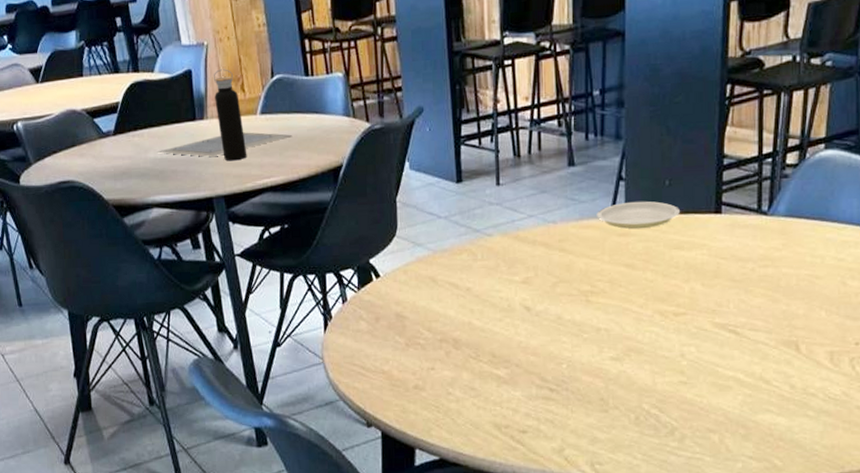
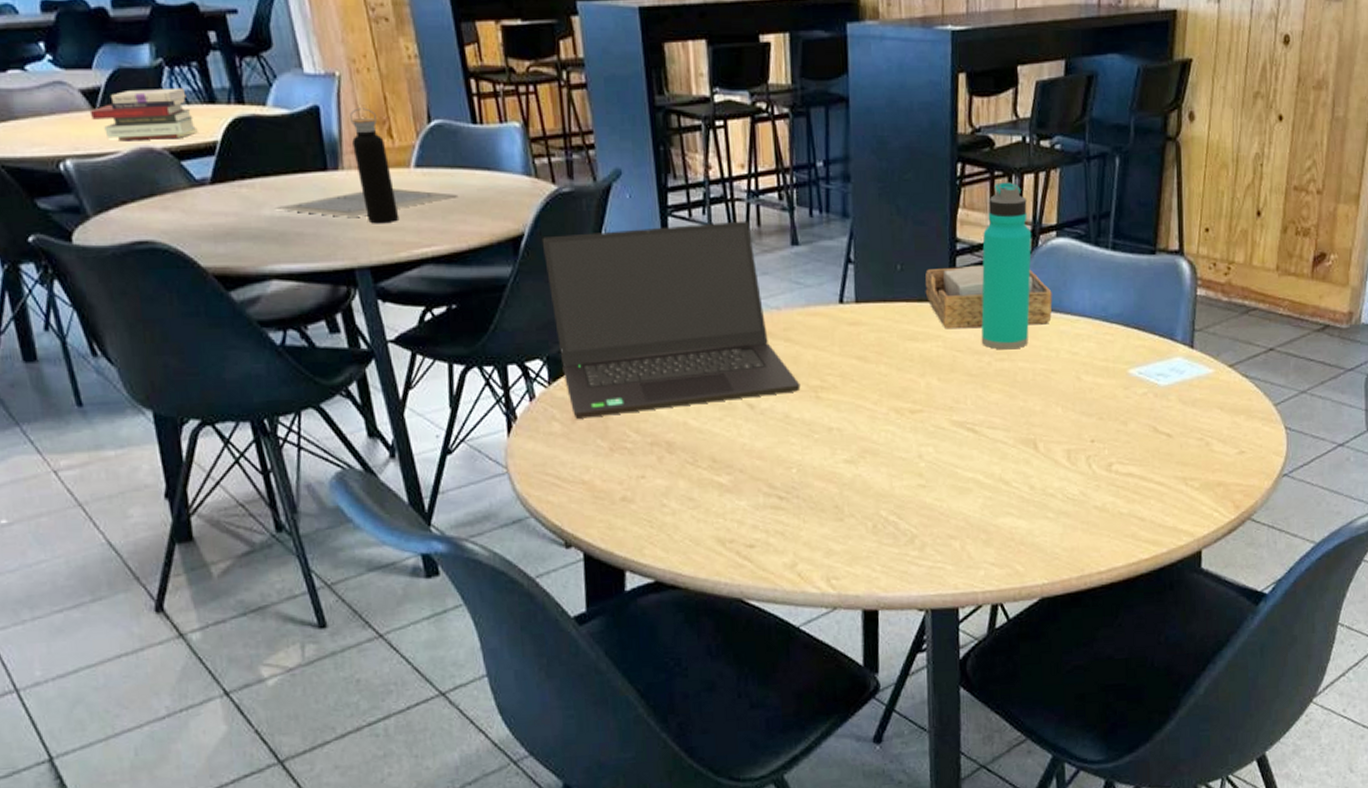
books: none [34,62,106,105] -> present [89,87,198,140]
laptop: none [356,146,572,318] -> present [541,220,801,419]
plate: present [597,201,680,229] -> none [824,286,913,317]
napkin holder: none [691,178,819,238] -> present [924,265,1053,329]
water bottle: none [745,99,800,257] -> present [981,182,1032,350]

